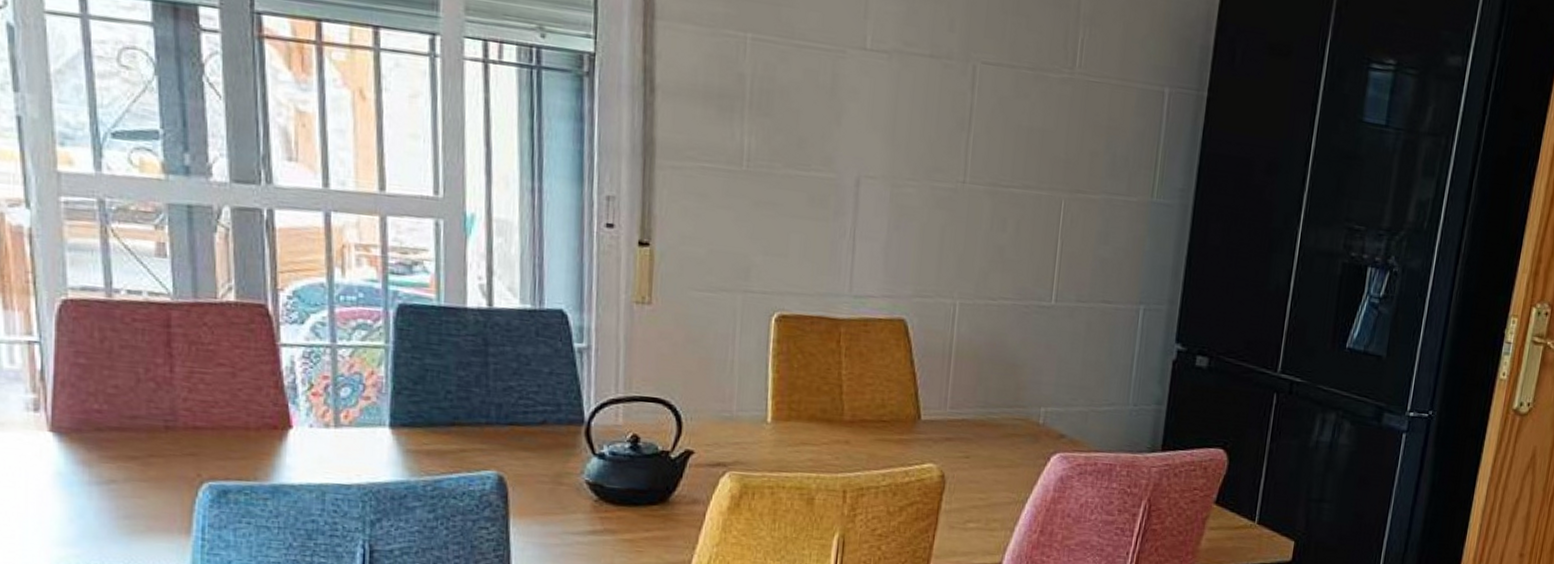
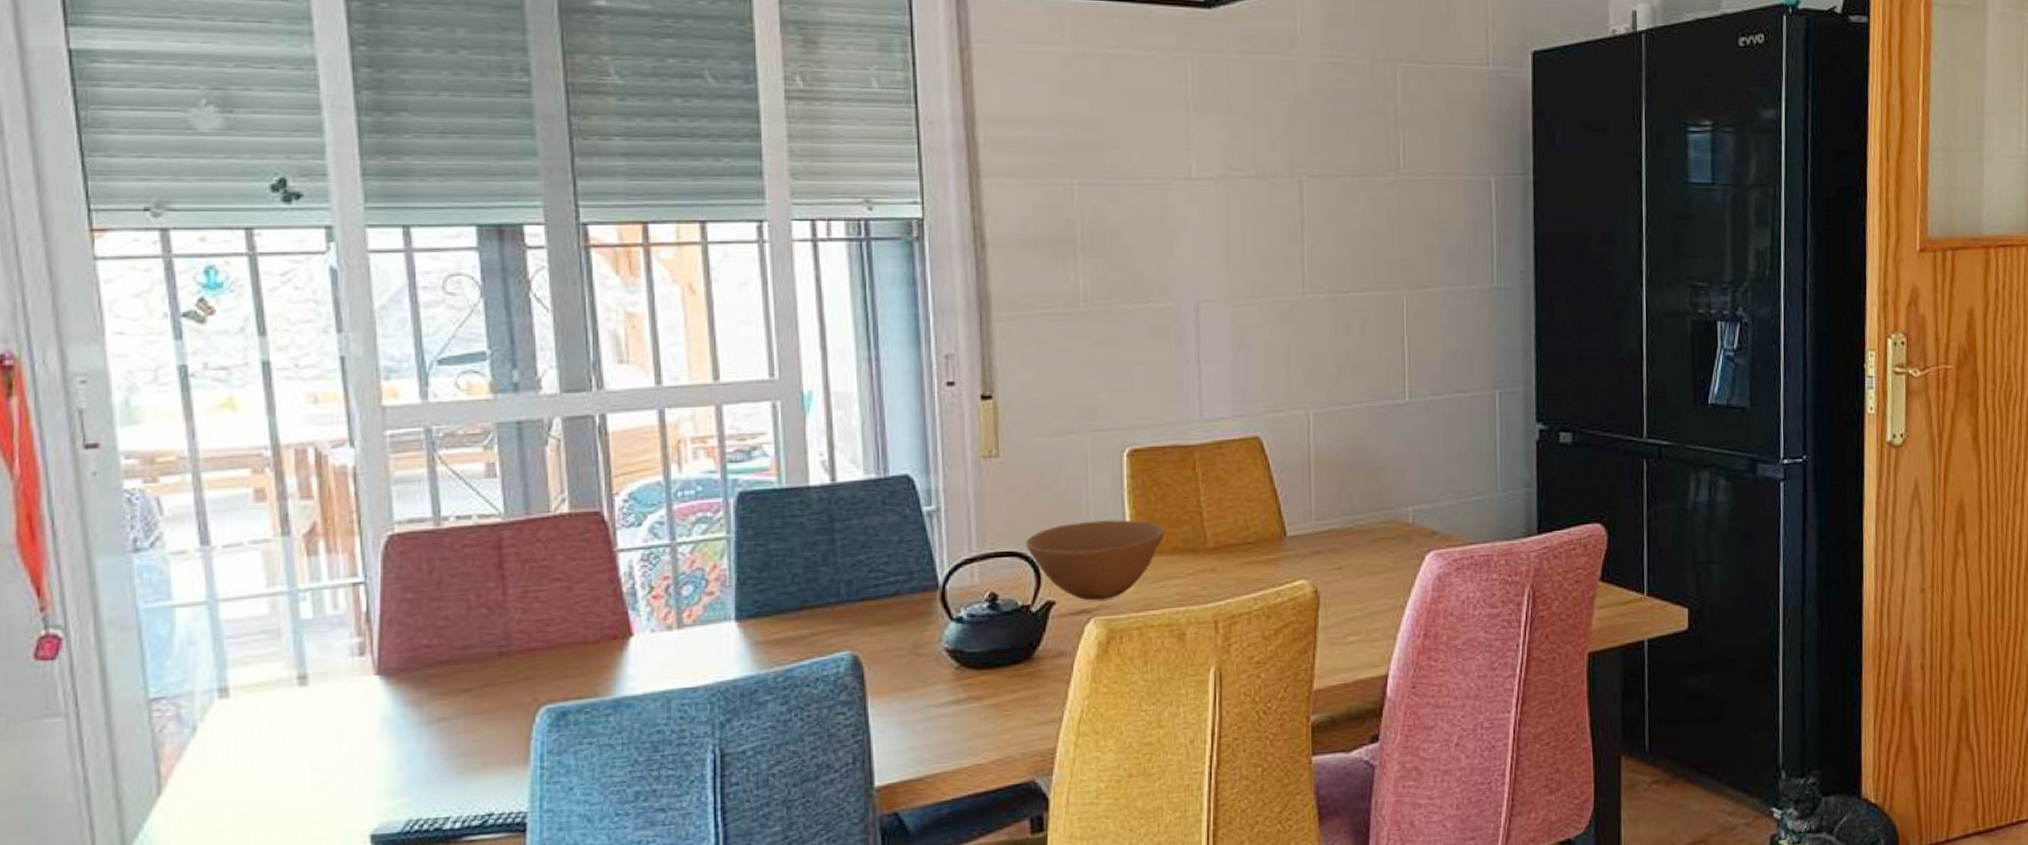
bowl: none [670,378,805,456] -> present [1026,520,1165,601]

